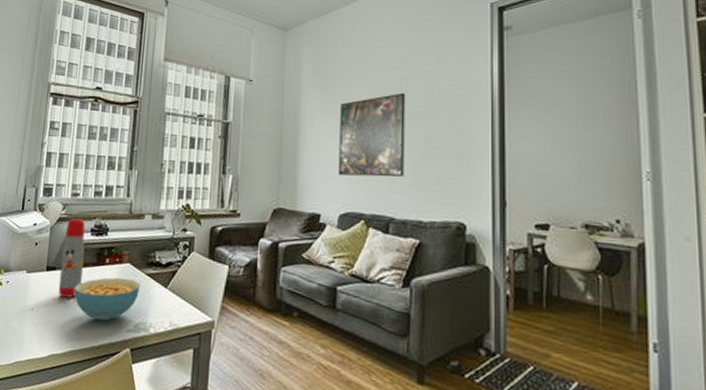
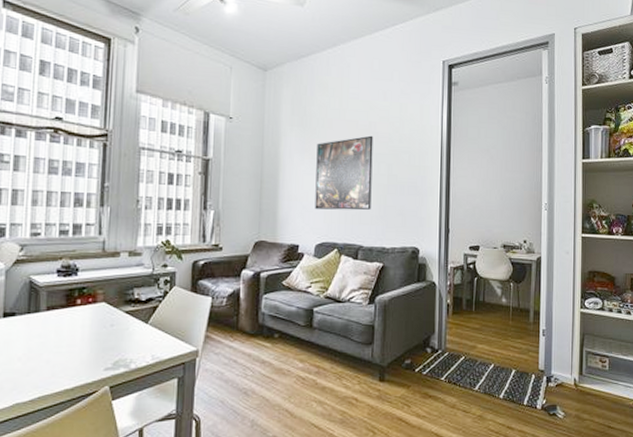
water bottle: present [58,218,85,298] -> none [19,260,50,343]
cereal bowl: present [74,277,141,322] -> none [40,317,119,363]

